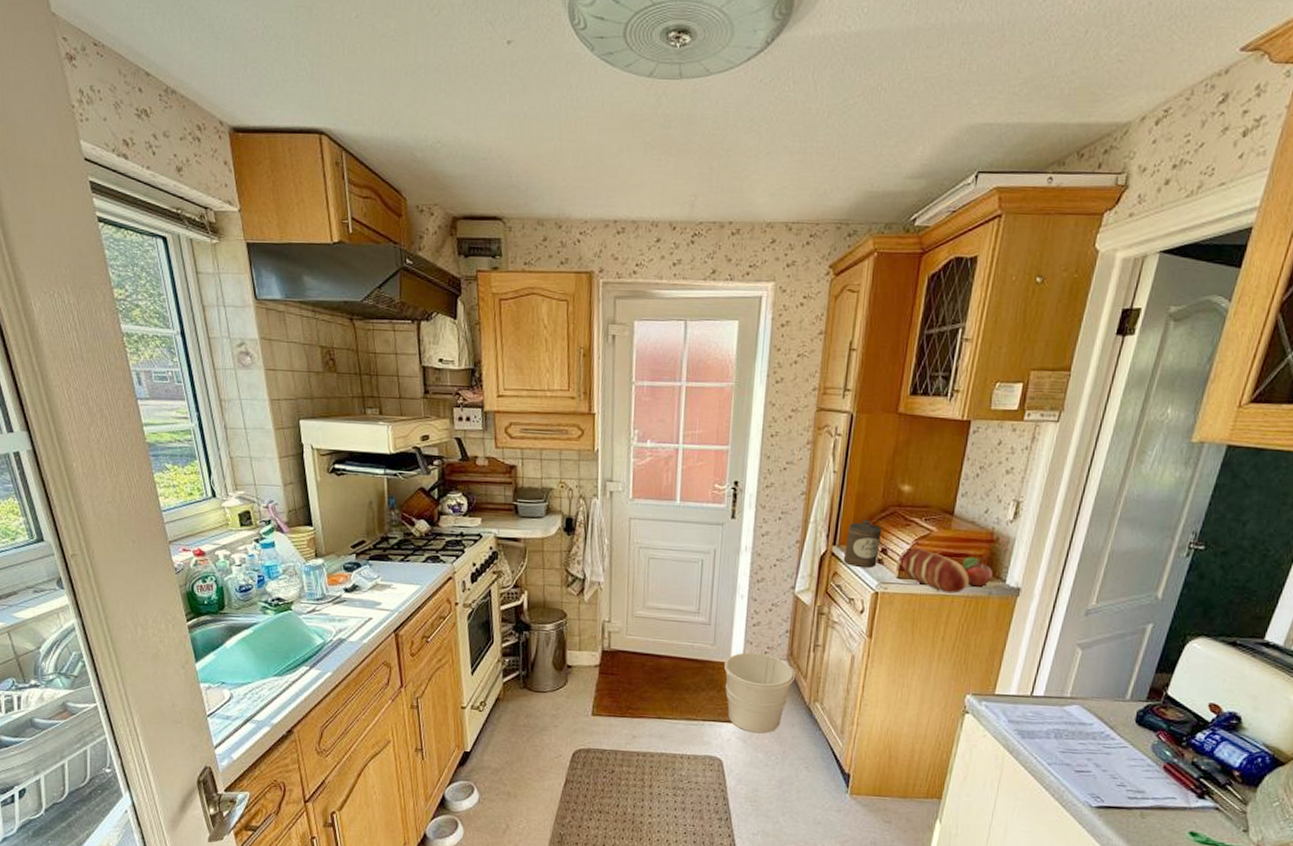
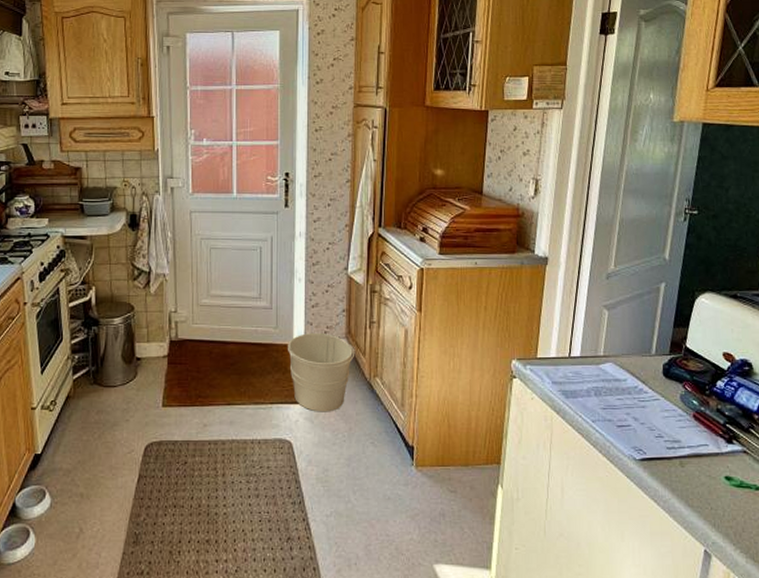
canister: present [843,519,882,569] -> none [389,202,422,247]
bread loaf: present [901,548,969,594] -> none [441,225,502,266]
fruit: present [962,557,994,587] -> none [495,231,523,258]

